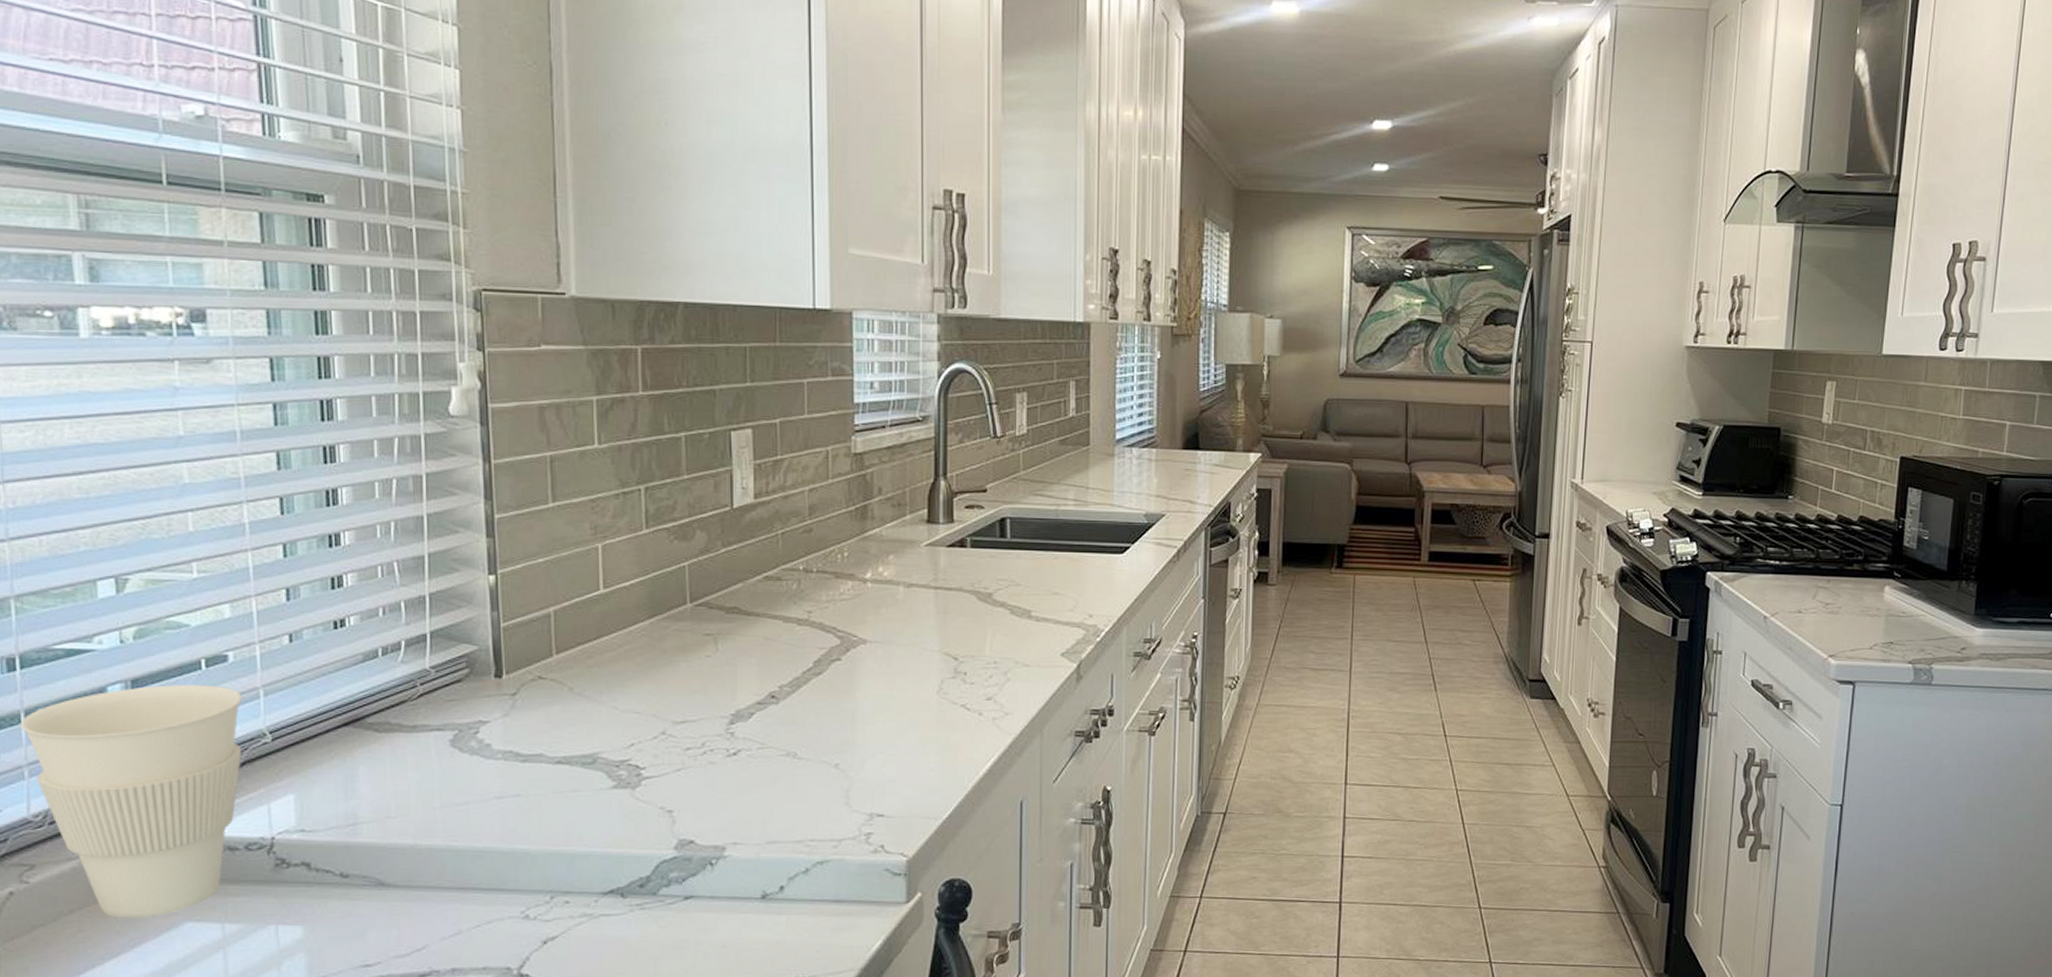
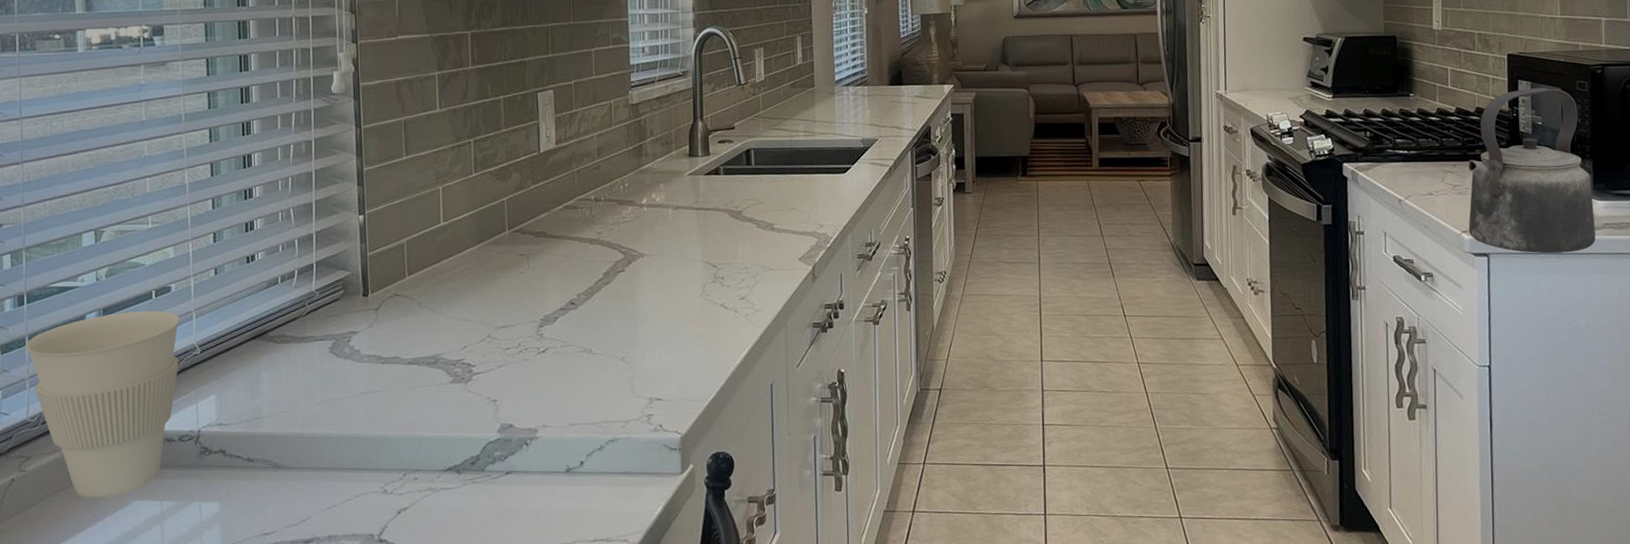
kettle: none [1836,497,1974,684] -> present [1467,88,1596,254]

